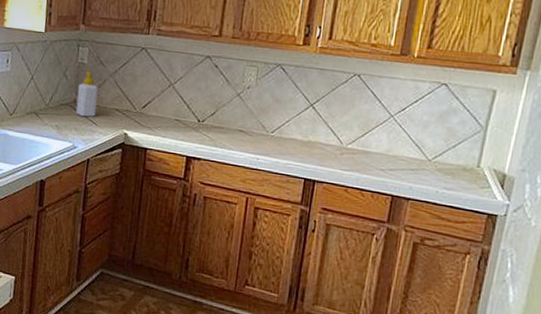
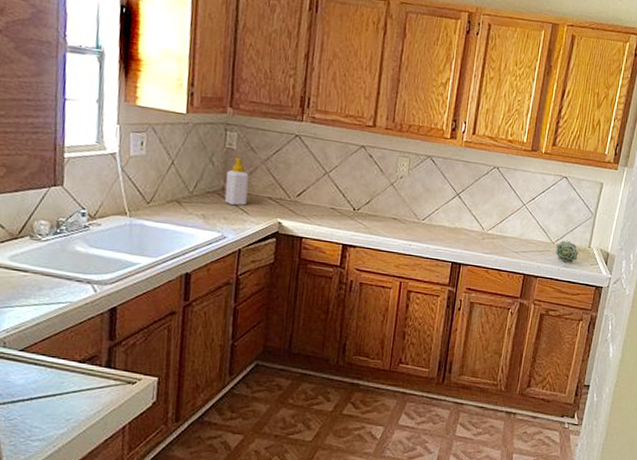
succulent plant: none [432,157,465,185] -> present [555,240,580,264]

